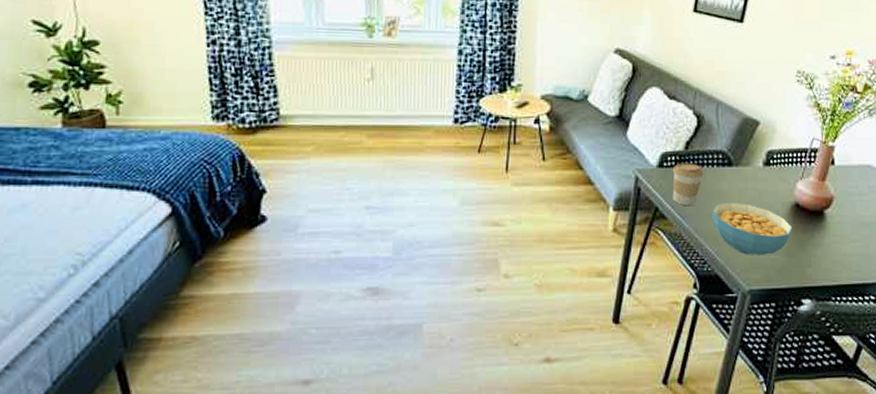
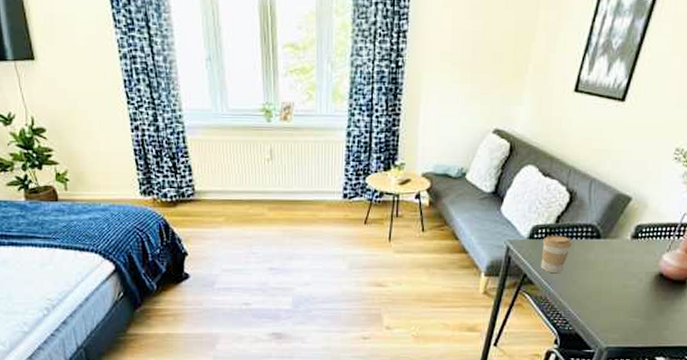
cereal bowl: present [712,202,793,255] -> none [577,271,654,318]

